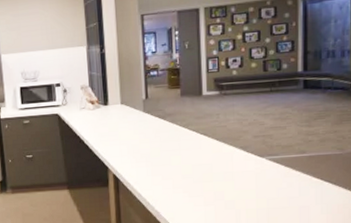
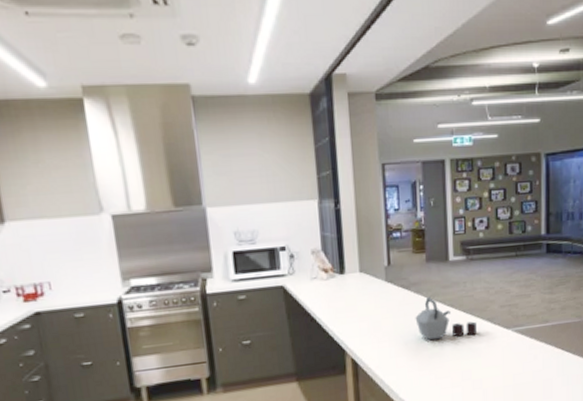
kettle: none [170,126,229,164] -> present [415,297,477,341]

